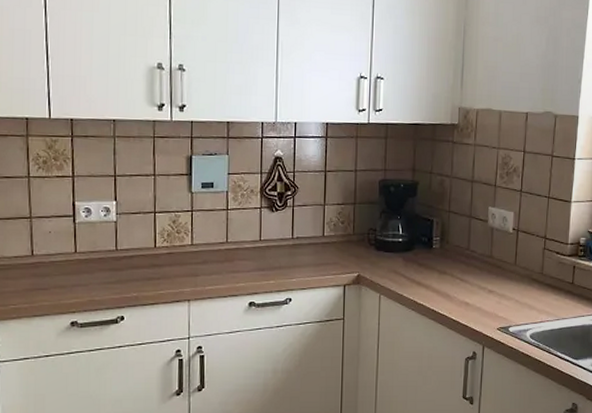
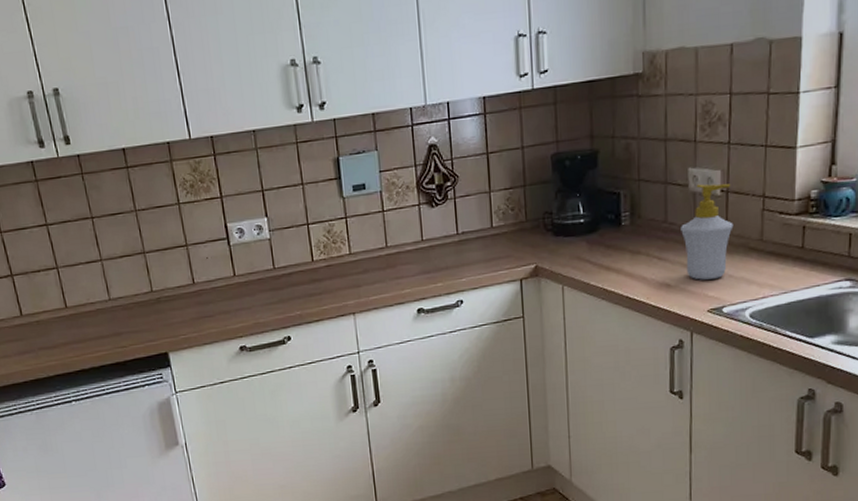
soap bottle: none [480,221,521,302] -> present [681,183,734,280]

